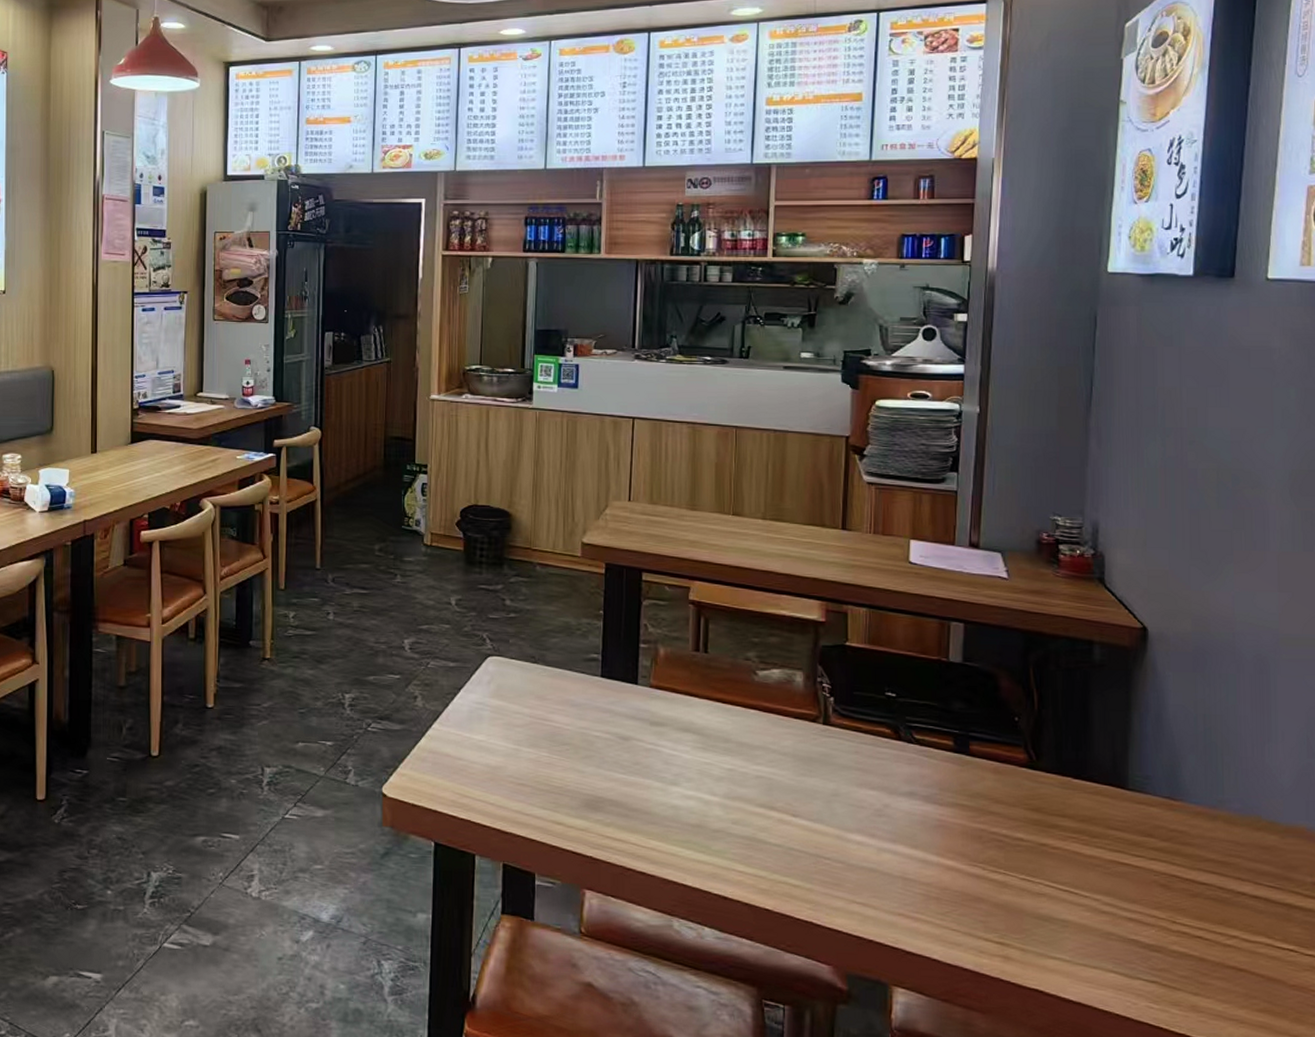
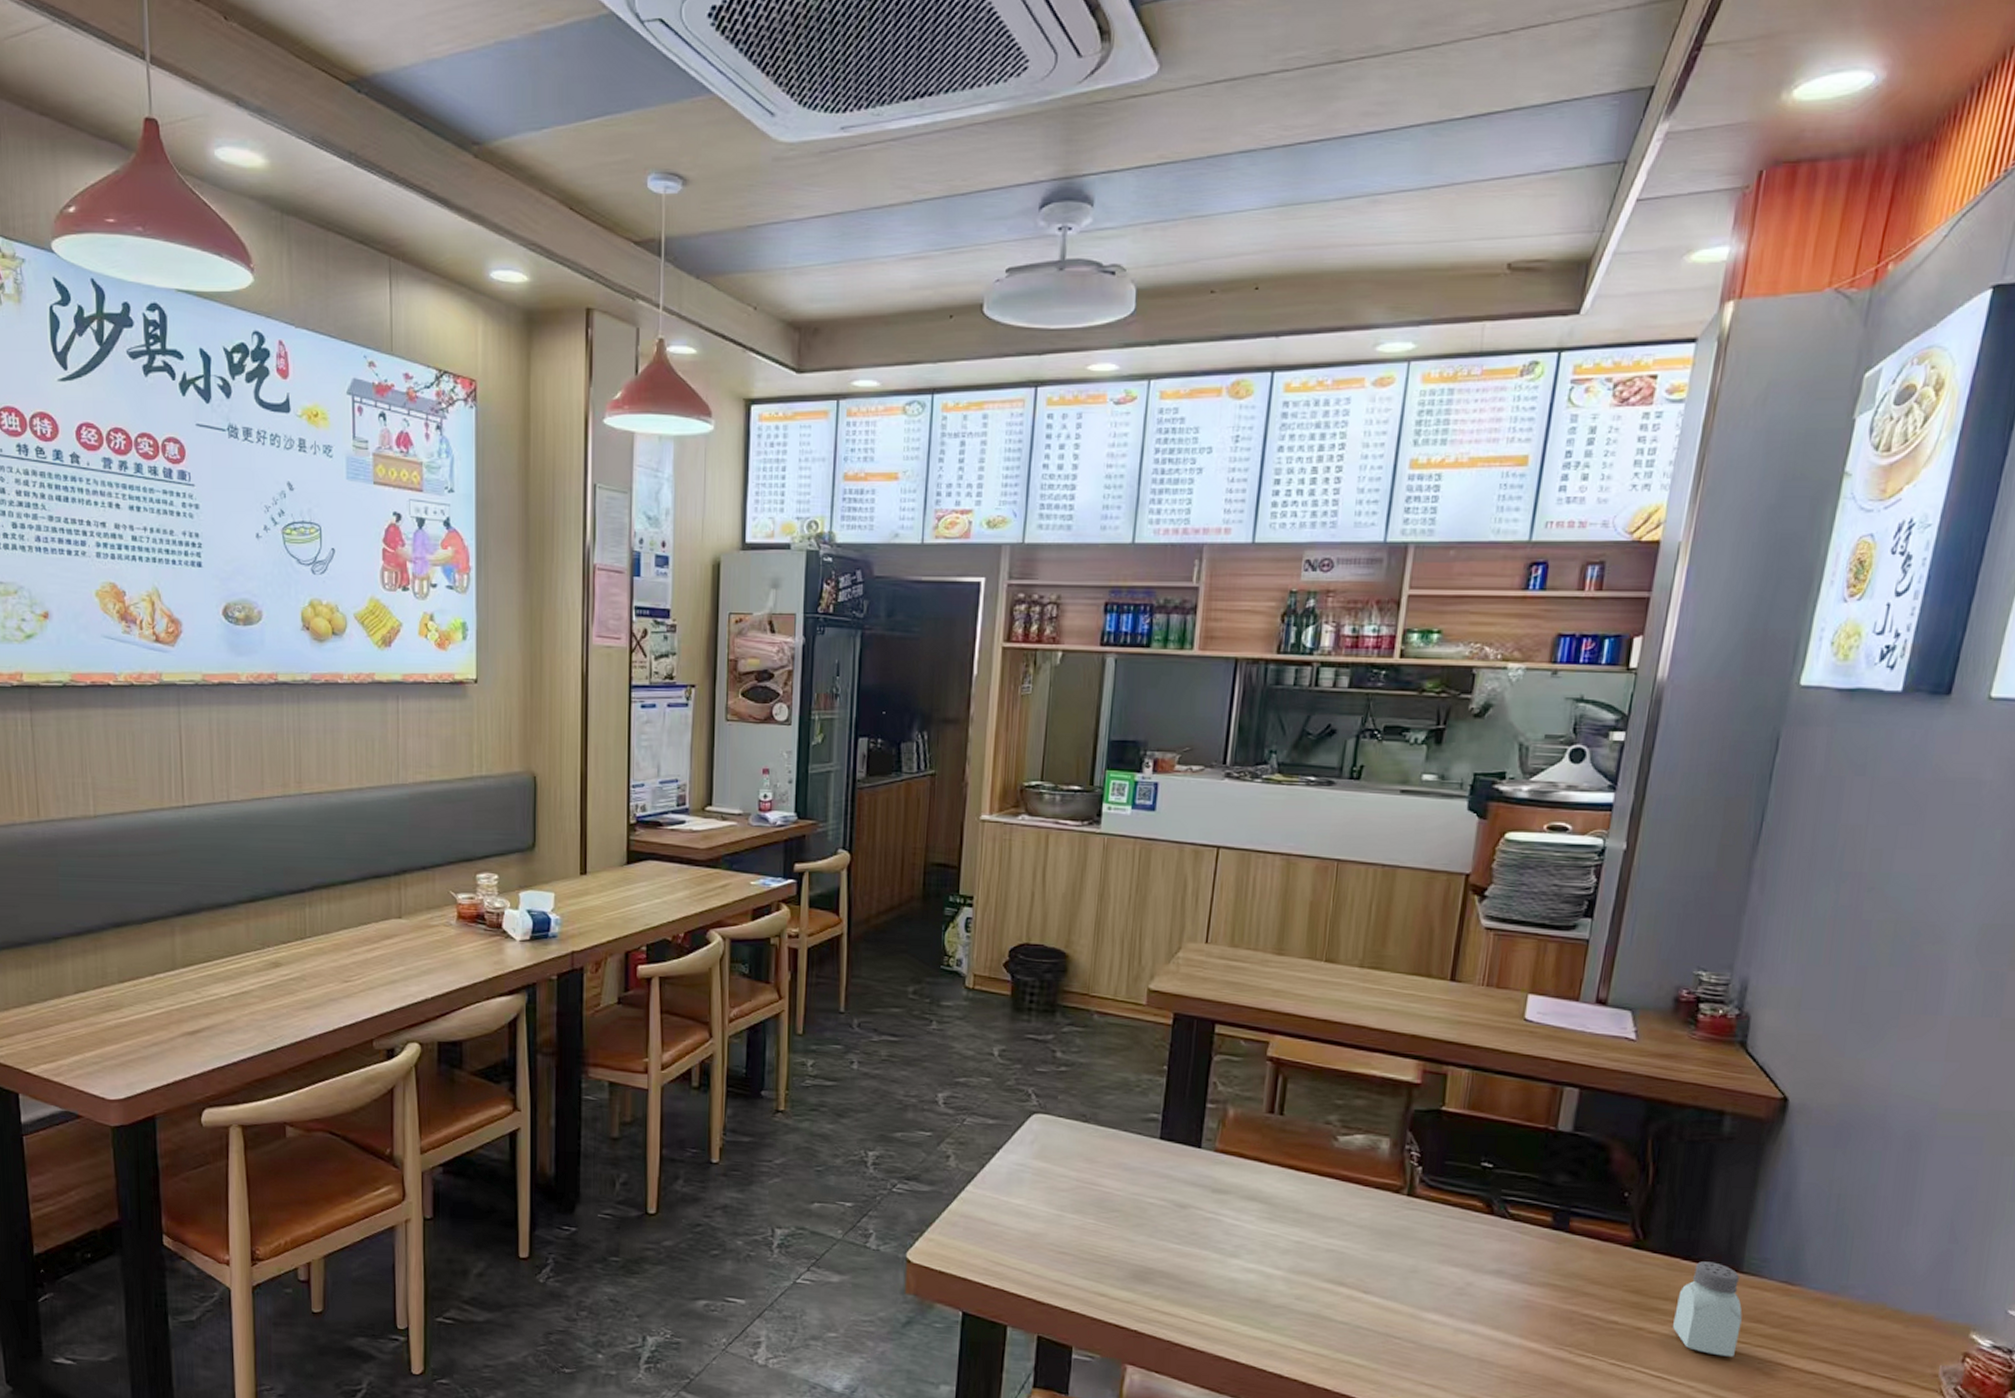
saltshaker: none [1072,780,1134,870] -> present [1672,1261,1742,1357]

